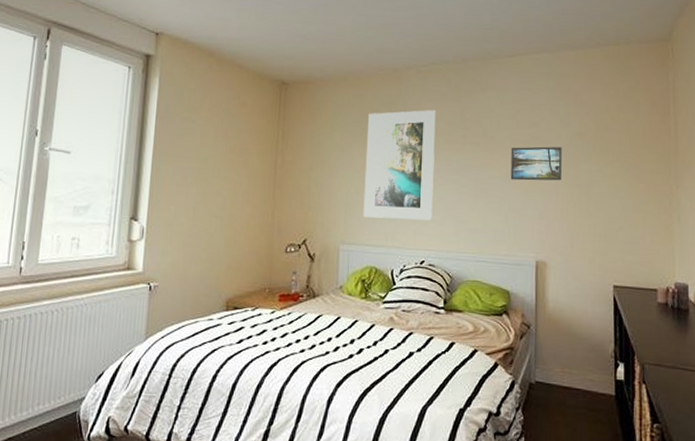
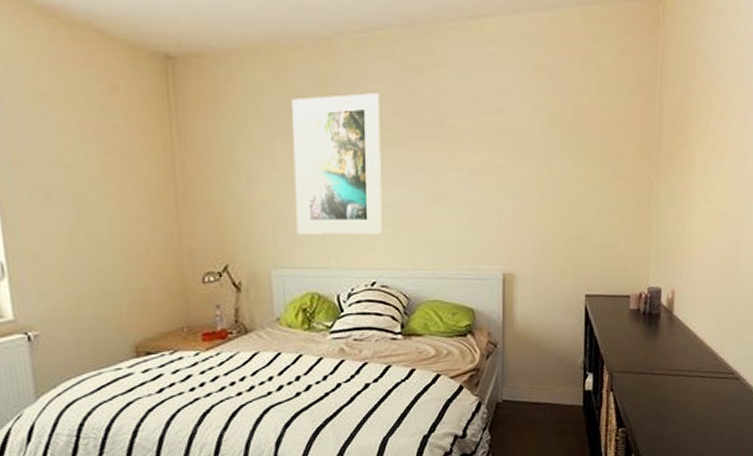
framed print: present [510,146,562,181] -> none [473,138,533,181]

